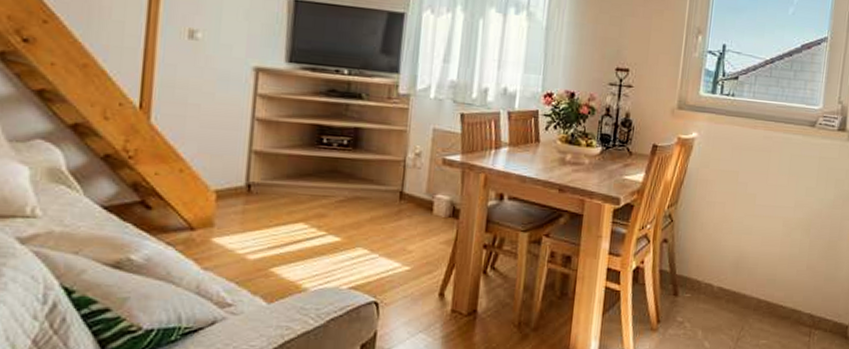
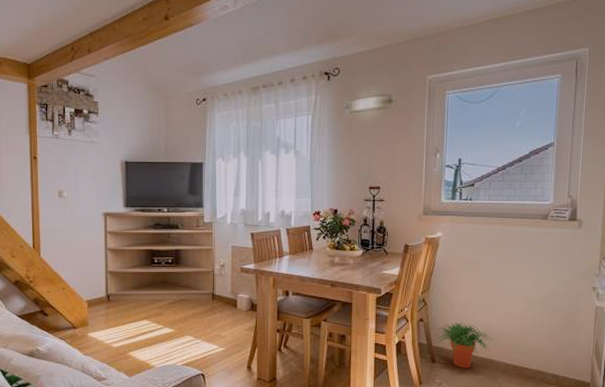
potted plant: none [683,246,746,304] -> present [438,323,492,368]

